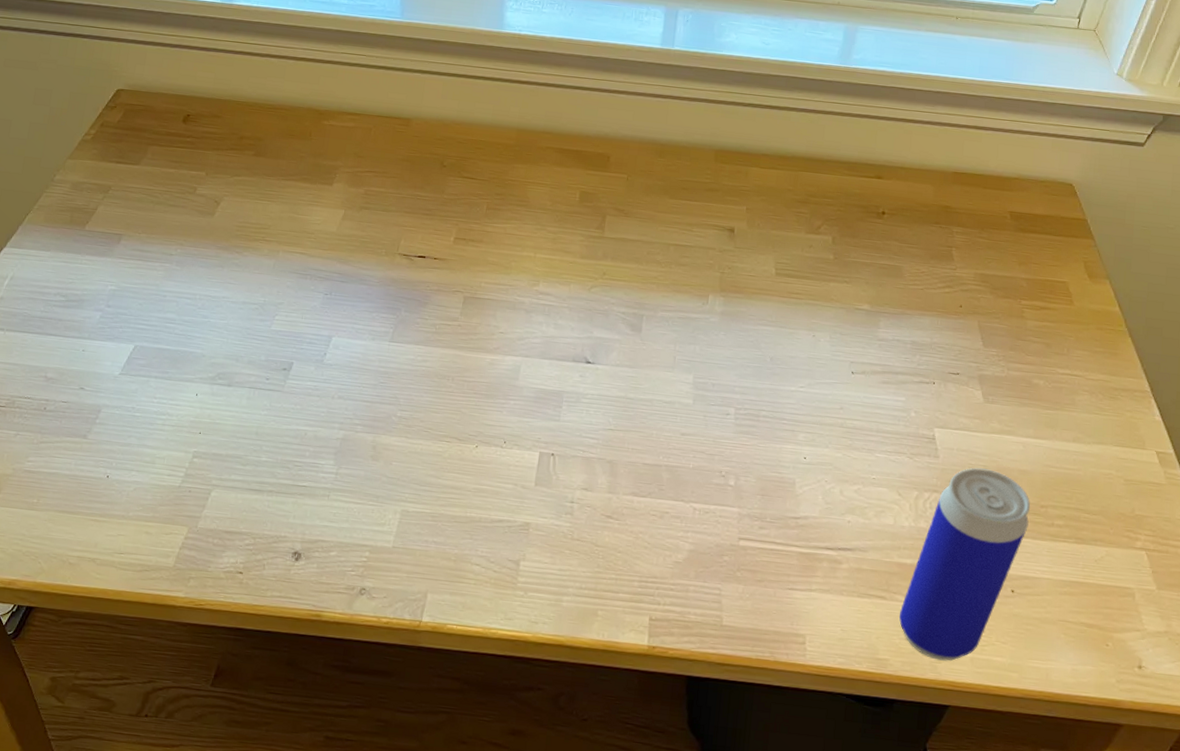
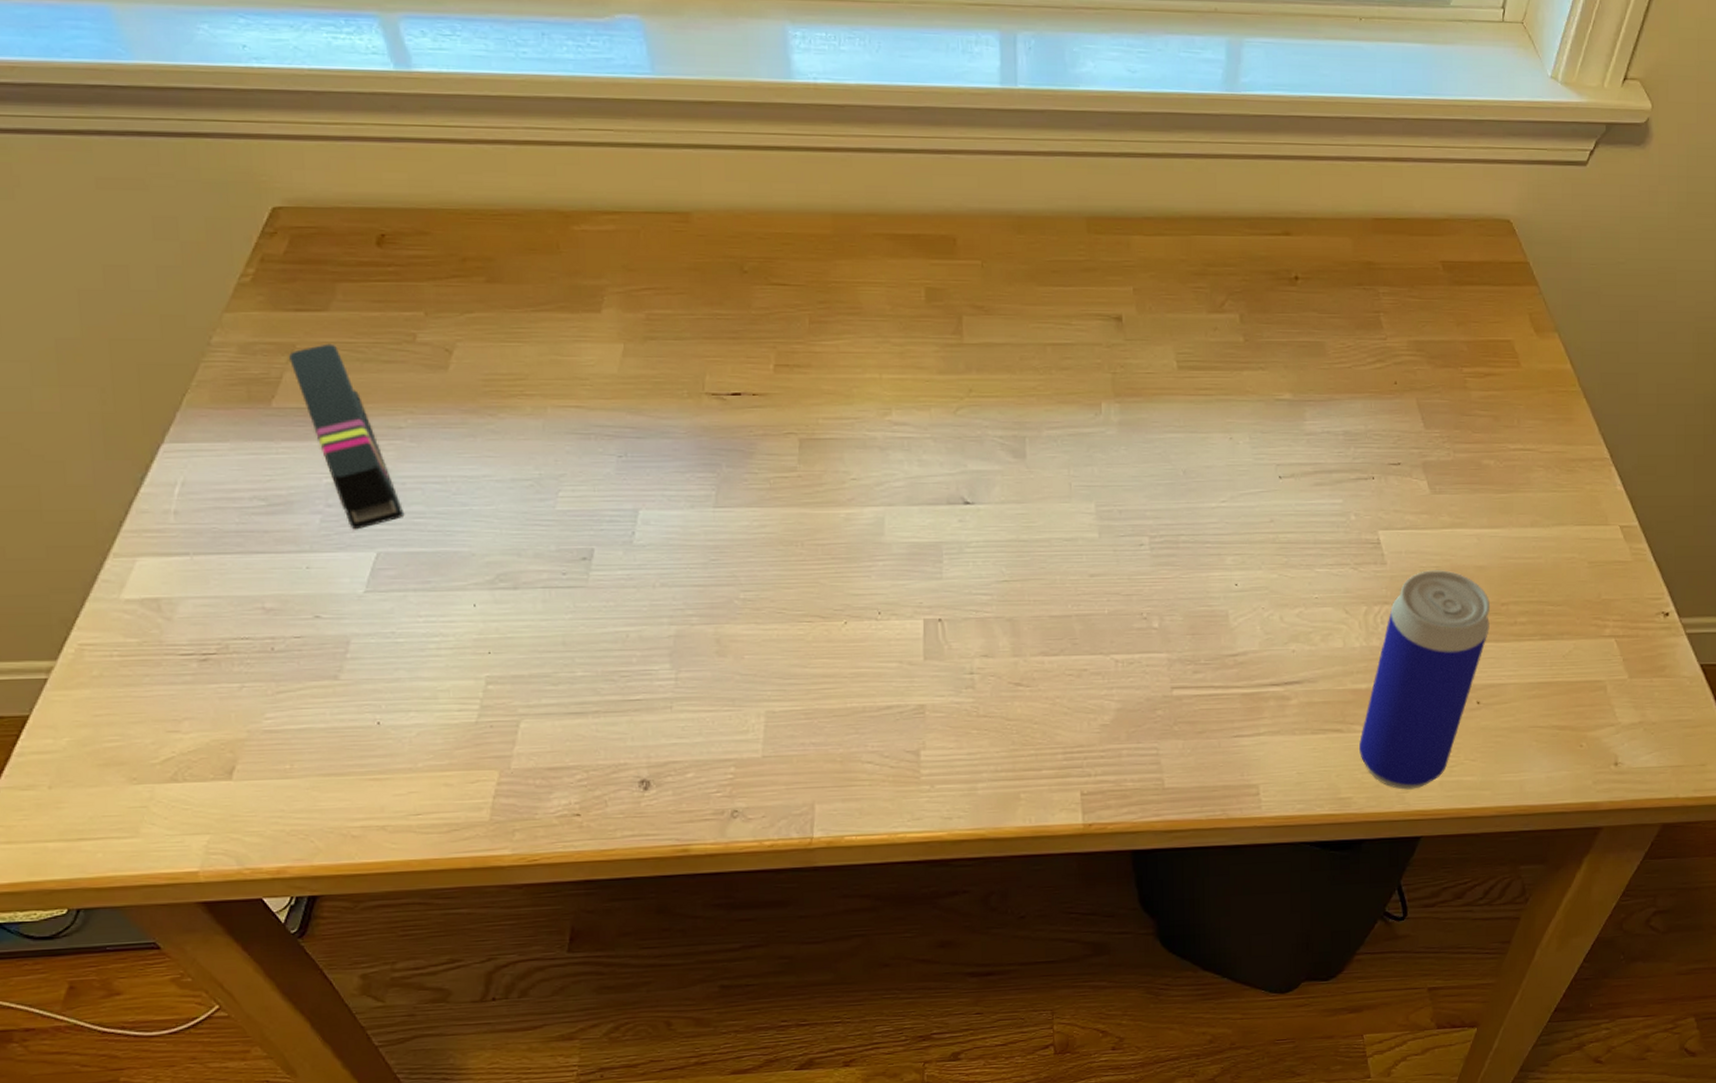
stapler: none [104,188,161,327] -> present [288,343,405,530]

